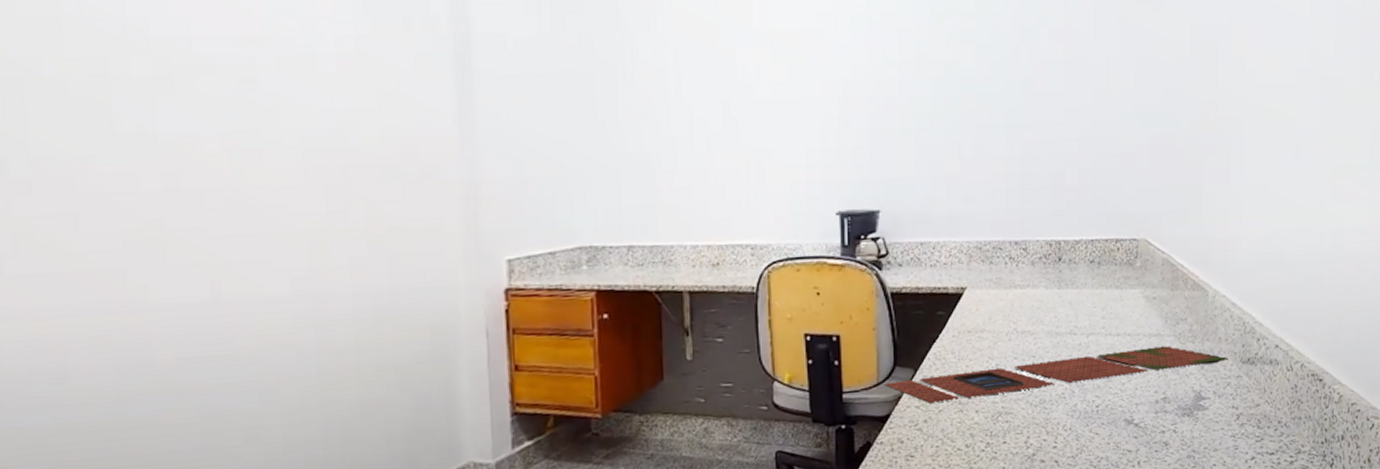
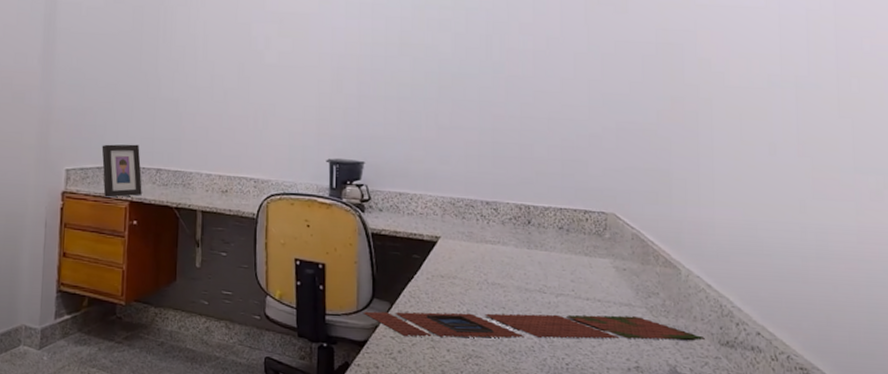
picture frame: none [553,218,611,289] -> present [101,144,142,198]

